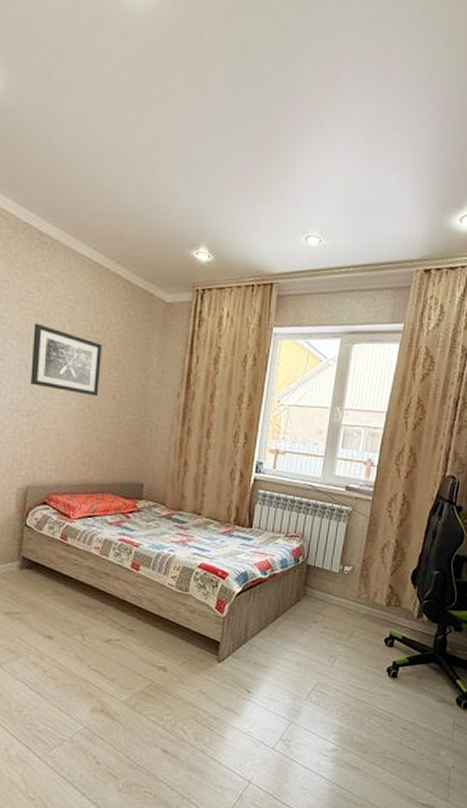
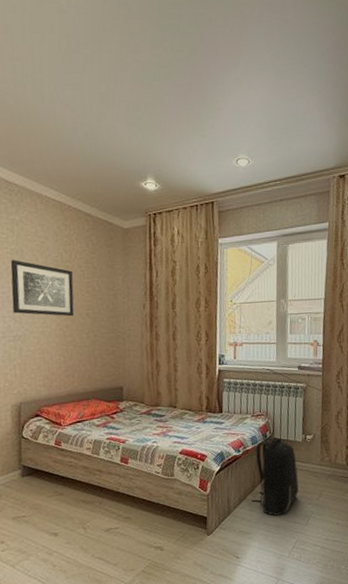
backpack: none [272,562,329,651] -> present [251,437,299,516]

